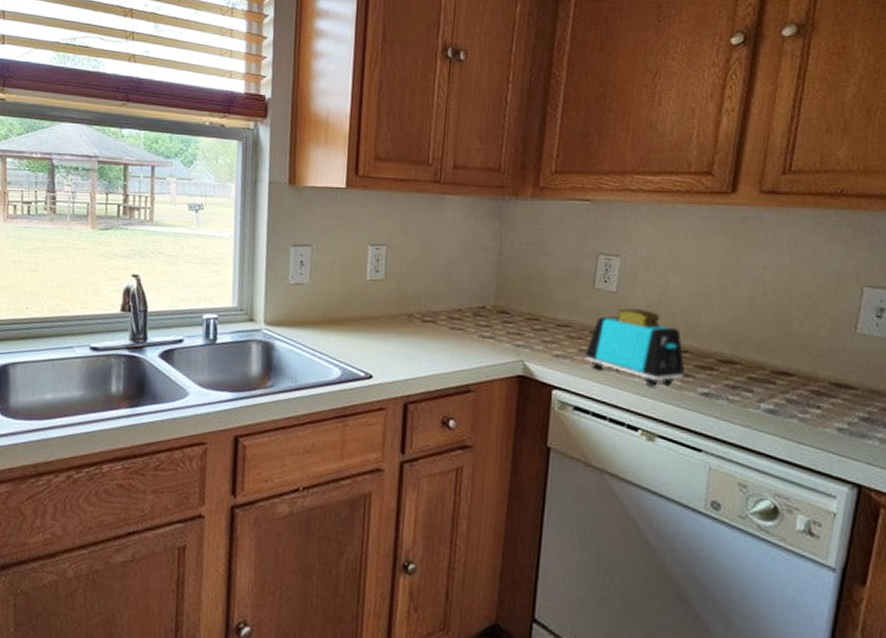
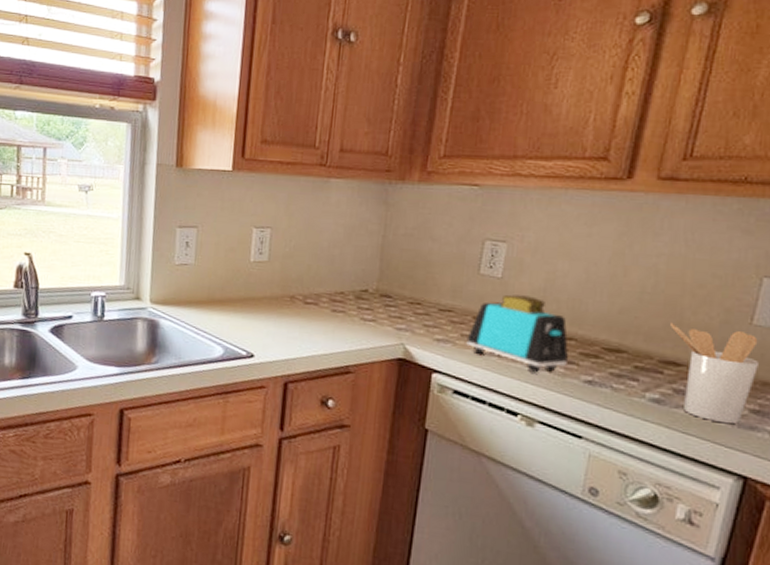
utensil holder: none [780,333,865,433] -> present [670,322,758,424]

